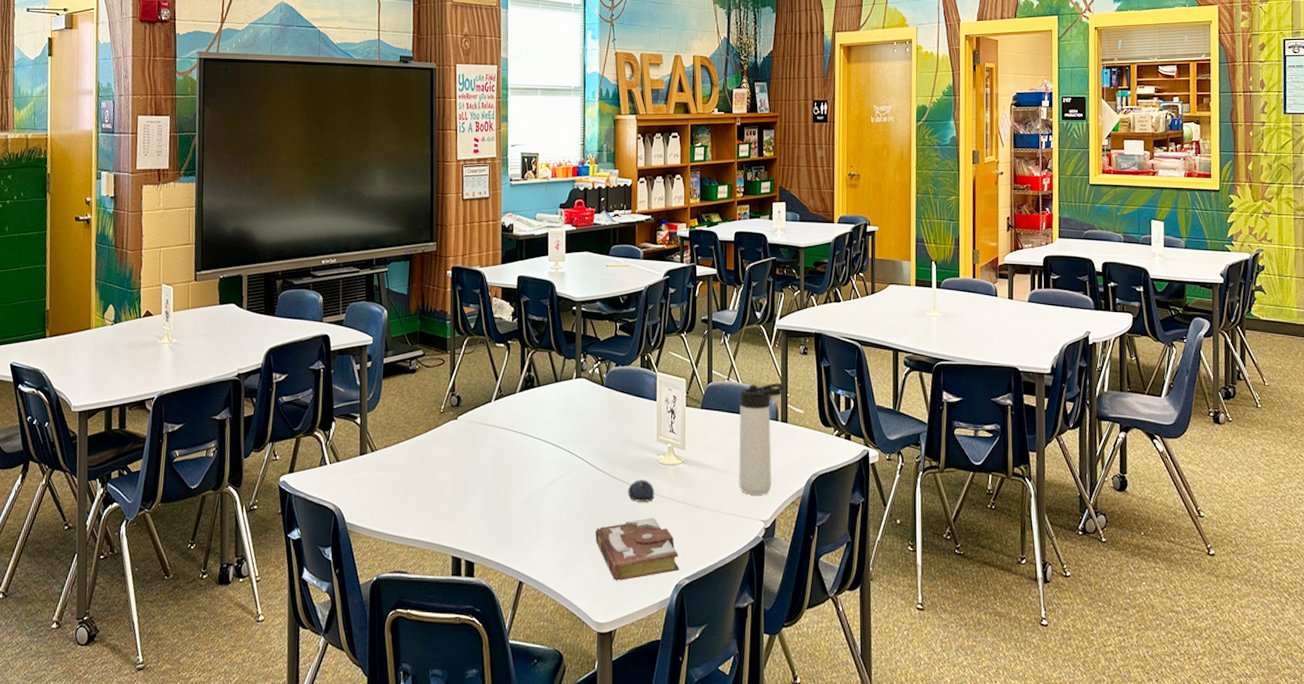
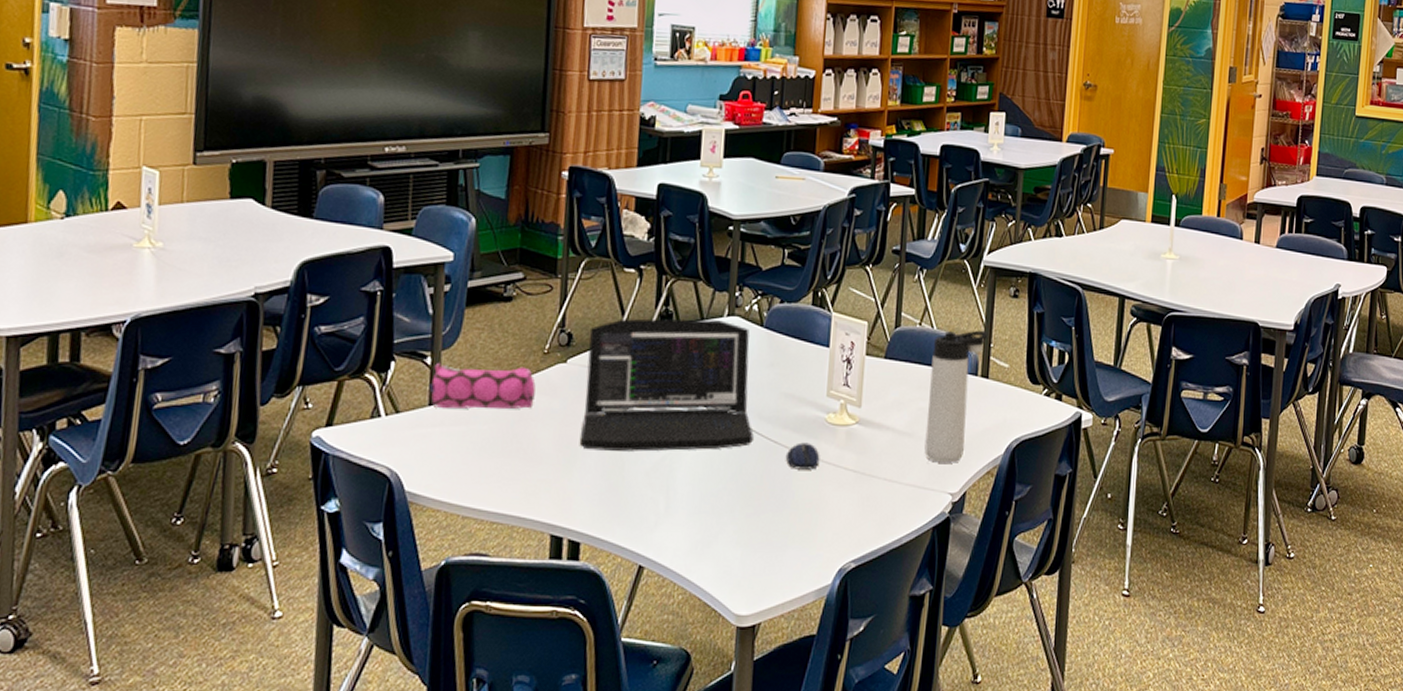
pencil case: none [359,423,436,458] -> present [429,363,536,410]
laptop: none [470,382,601,489] -> present [579,318,753,452]
book: present [595,517,680,581] -> none [741,488,845,565]

